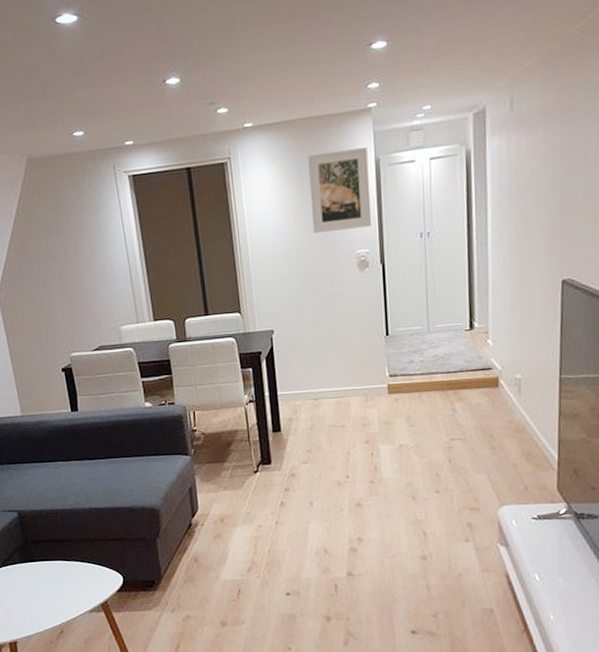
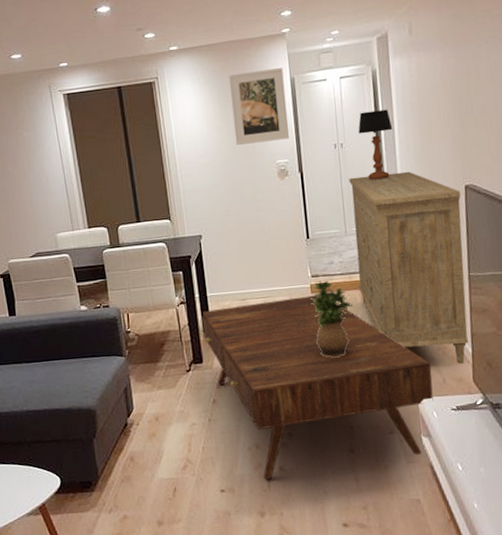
coffee table: none [271,396,514,585] -> present [202,295,434,480]
potted plant: none [387,380,433,462] -> present [310,280,354,358]
dresser: none [435,263,556,471] -> present [349,171,469,364]
table lamp: none [447,194,486,273] -> present [358,109,393,180]

